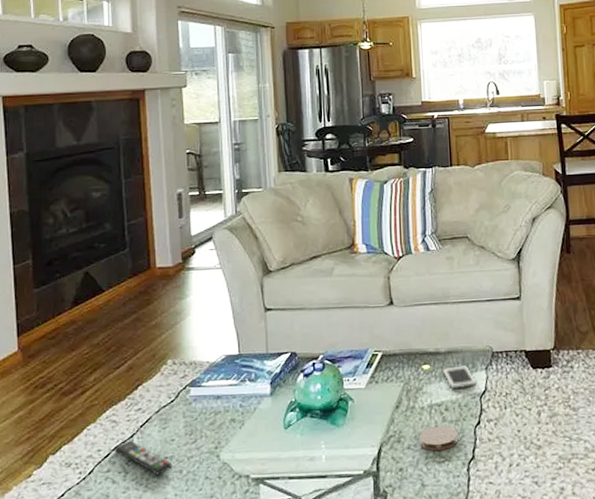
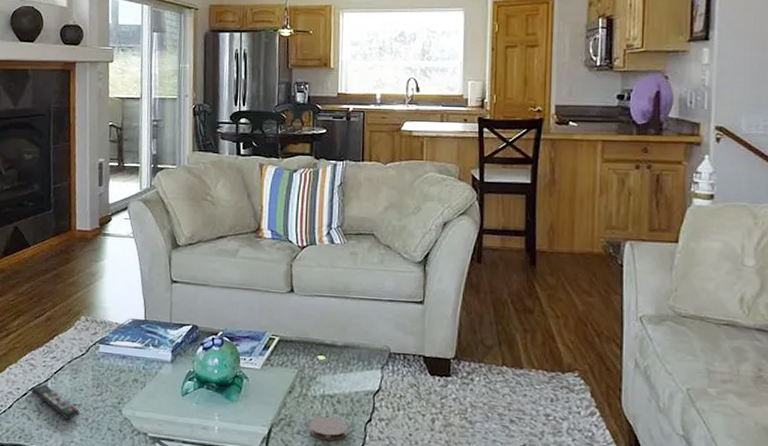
cell phone: present [443,365,477,390] -> none [338,361,371,384]

